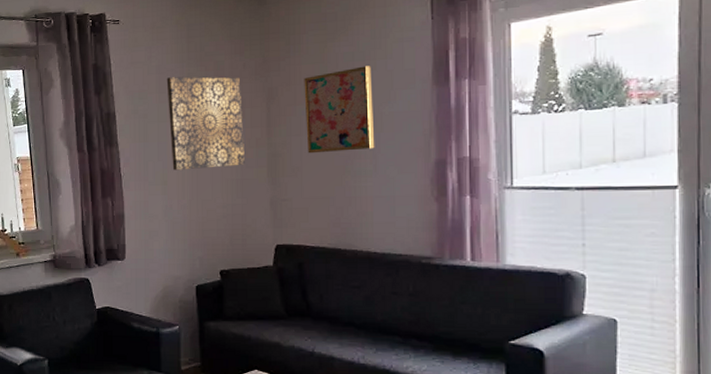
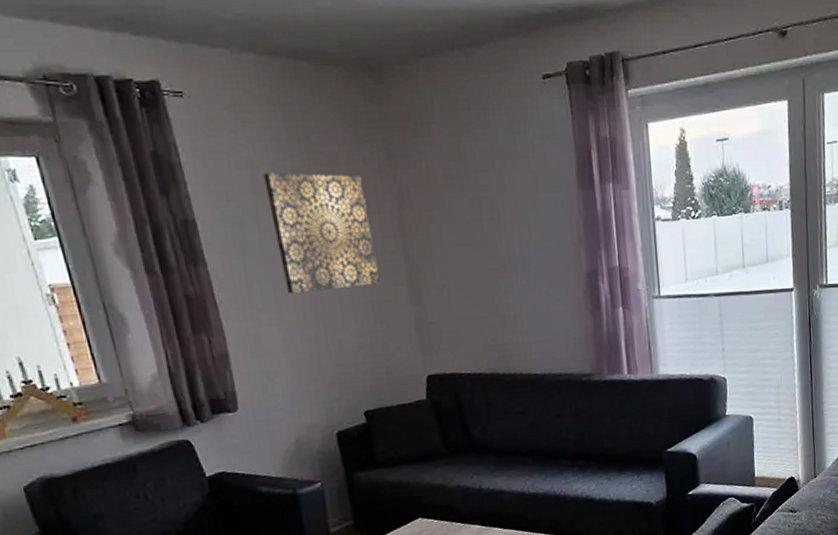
wall art: present [304,66,375,154] -> none [439,165,525,268]

